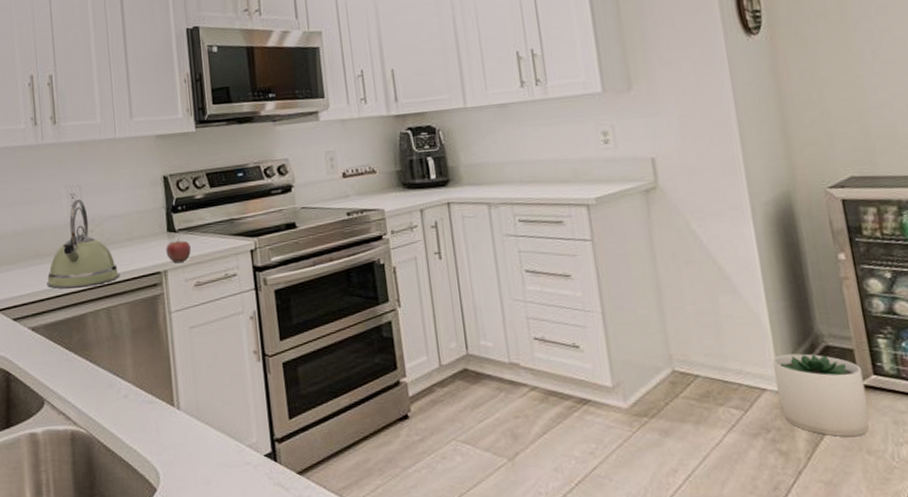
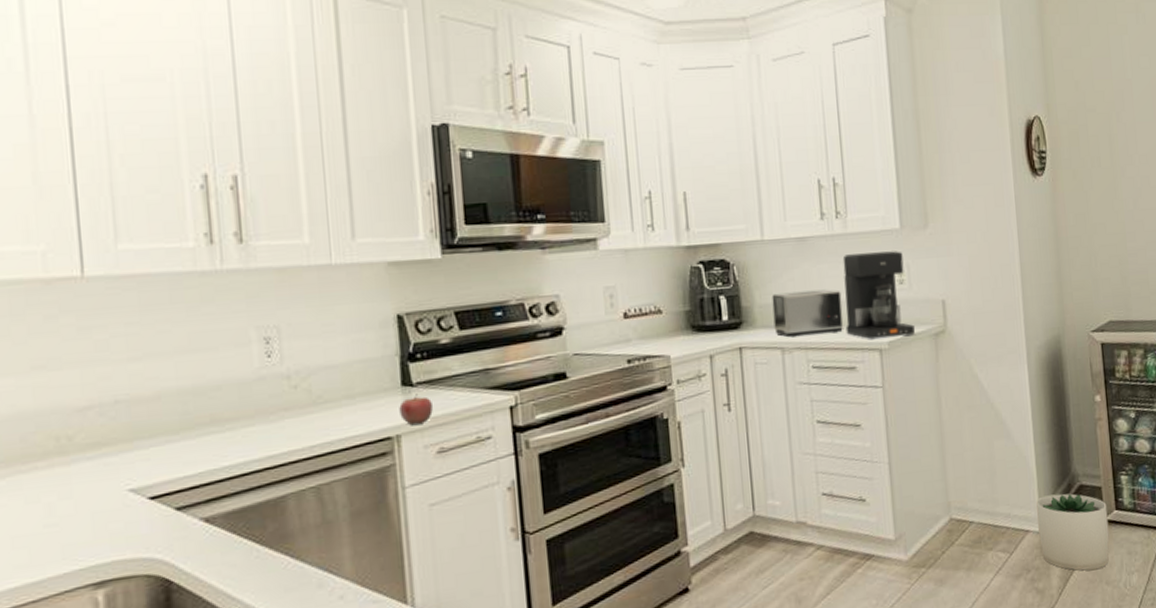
kettle: present [47,199,120,289] -> none [228,345,335,464]
toaster: none [476,149,549,194] -> present [772,289,844,338]
coffee maker: none [544,113,624,196] -> present [842,251,916,340]

